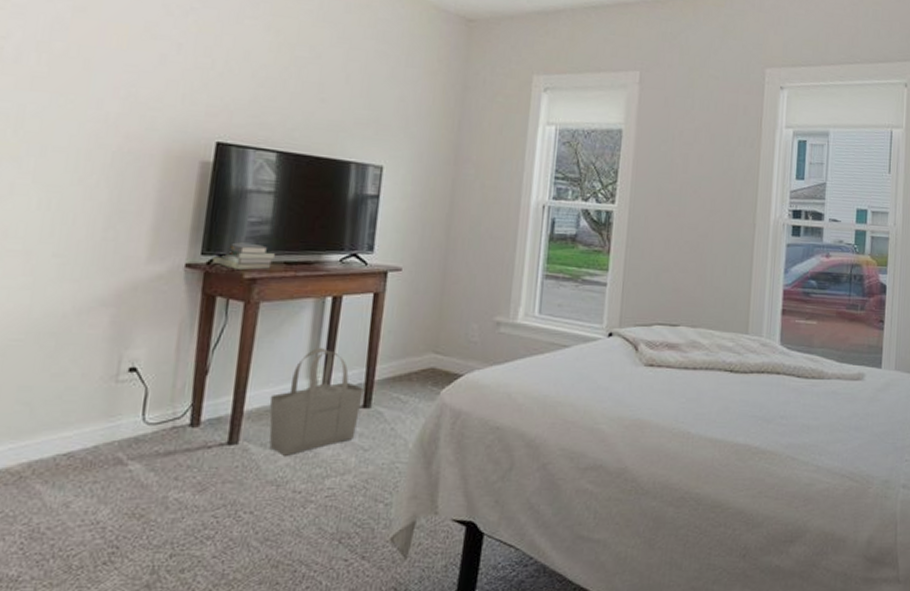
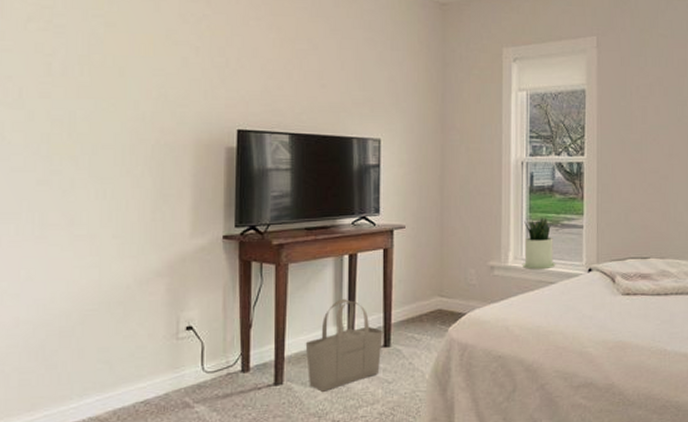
books: present [212,241,275,270] -> none [245,213,296,237]
planter: none [532,270,572,331] -> present [522,217,556,270]

